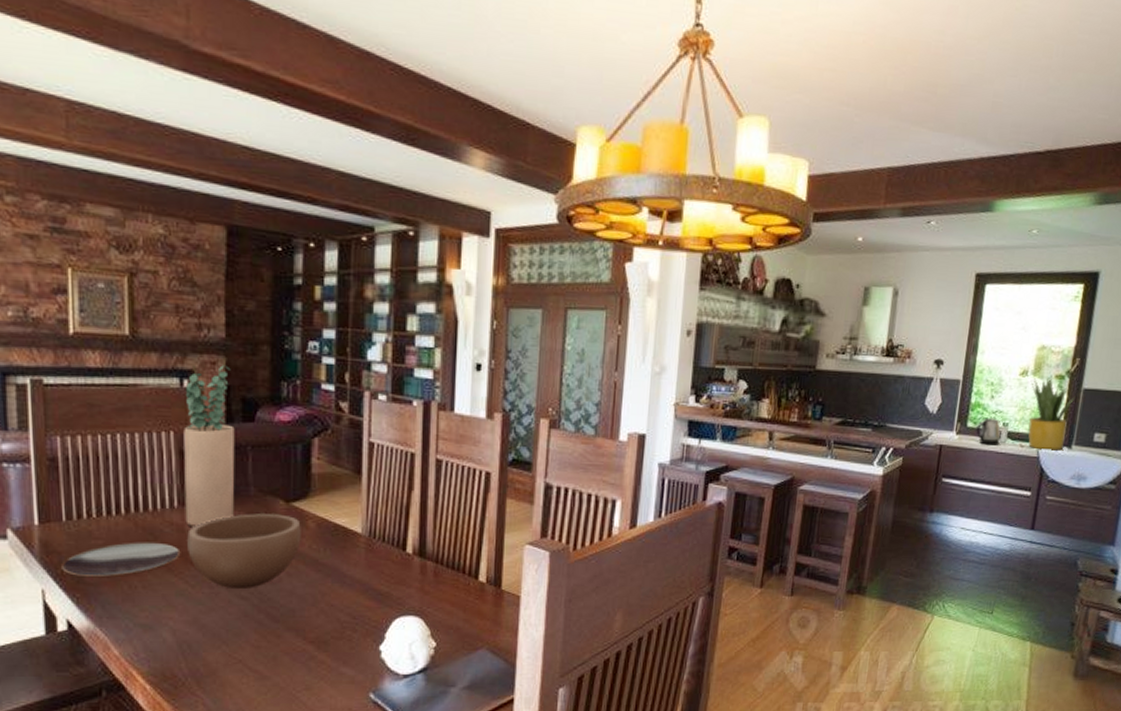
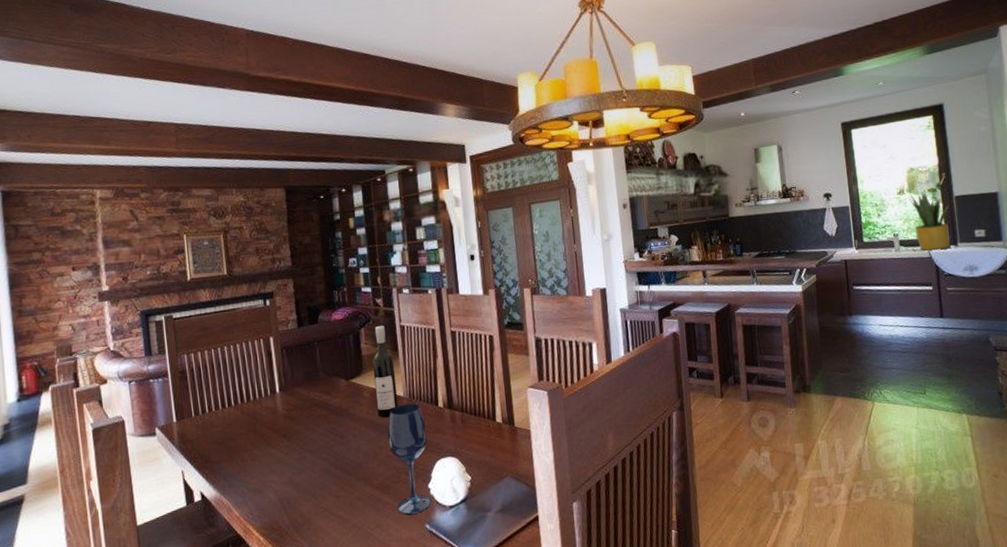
plate: present [61,542,181,578] -> none [194,423,276,458]
vase: present [184,357,235,528] -> none [268,279,310,409]
bowl: present [187,514,301,590] -> none [279,390,360,453]
bottle: none [323,438,355,557] -> present [372,326,399,418]
wineglass: none [334,543,386,679] -> present [387,403,432,515]
kettle: present [976,417,1001,445] -> none [872,231,895,254]

